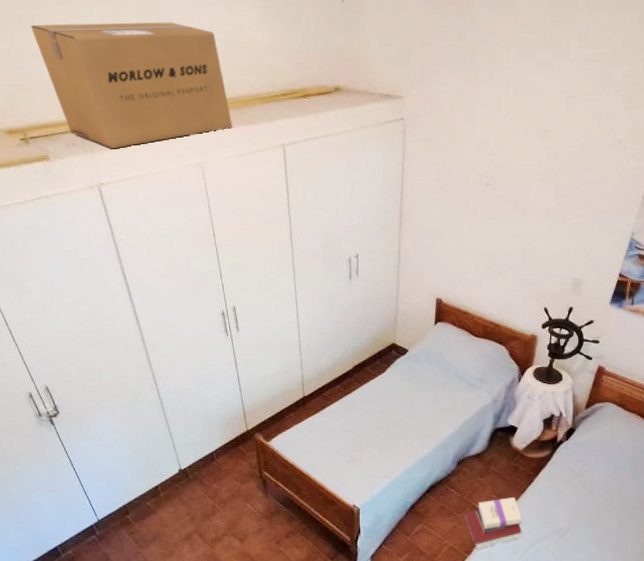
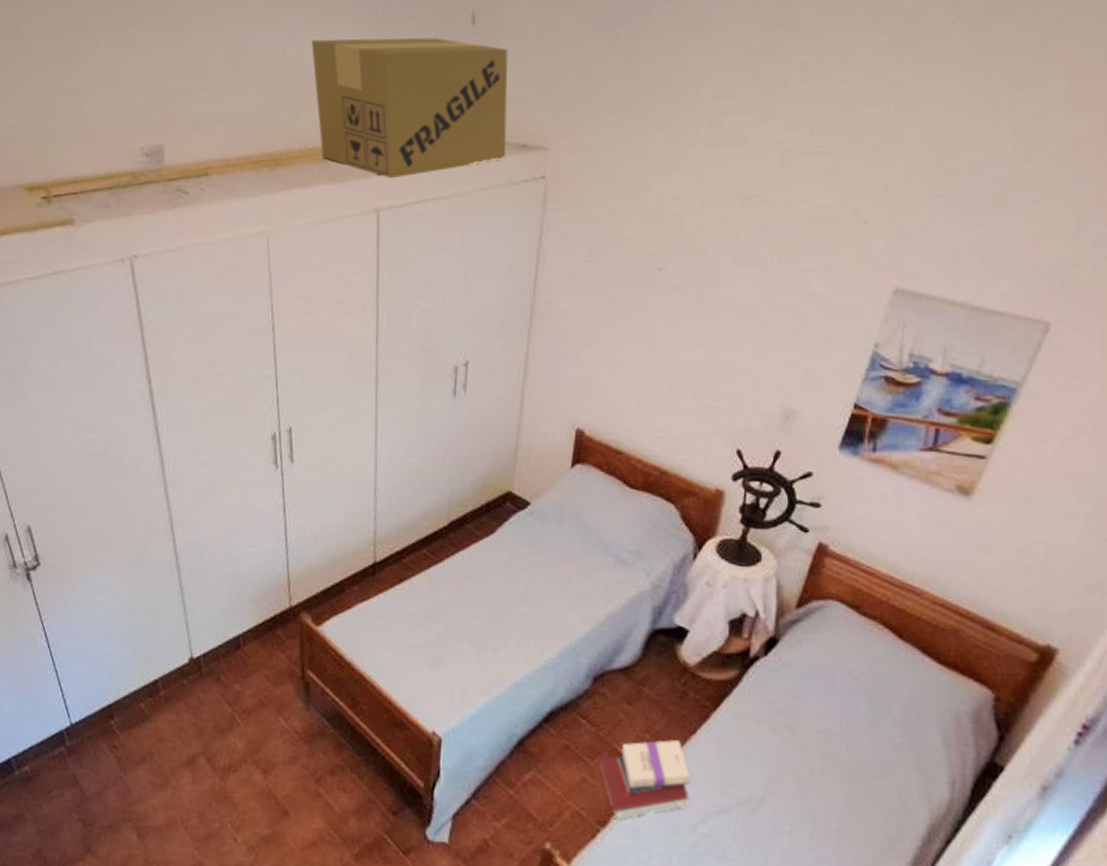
box: present [31,22,232,149] -> none [74,52,313,212]
cardboard box: none [220,12,375,121] -> present [311,37,508,179]

